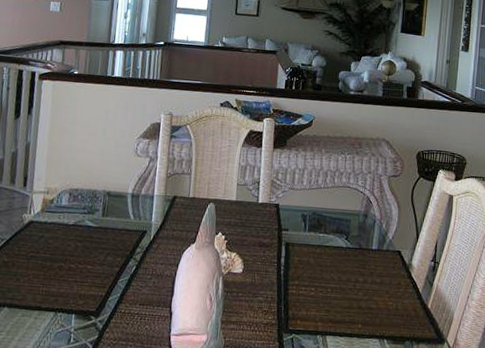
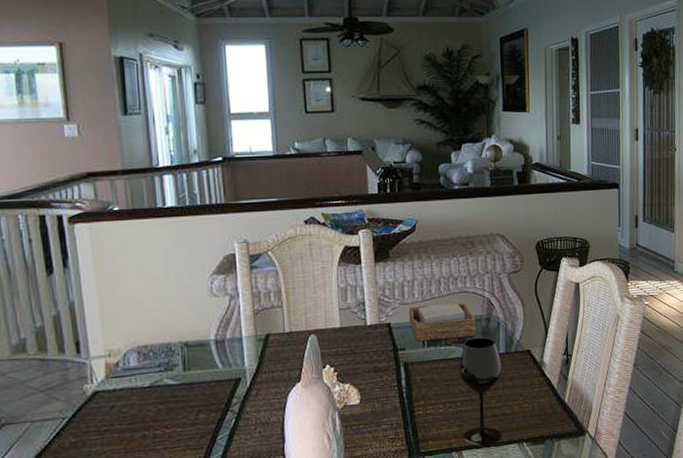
napkin holder: none [295,193,354,230] -> present [408,302,476,342]
wineglass: none [328,230,372,336] -> present [459,337,503,447]

